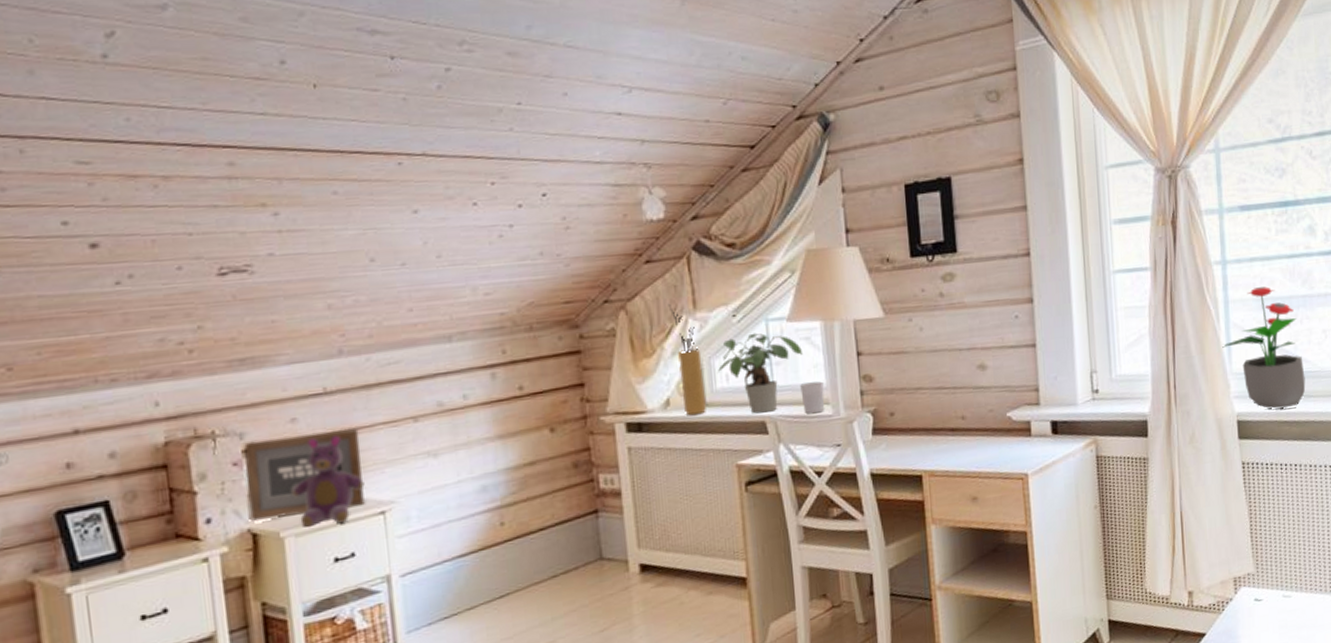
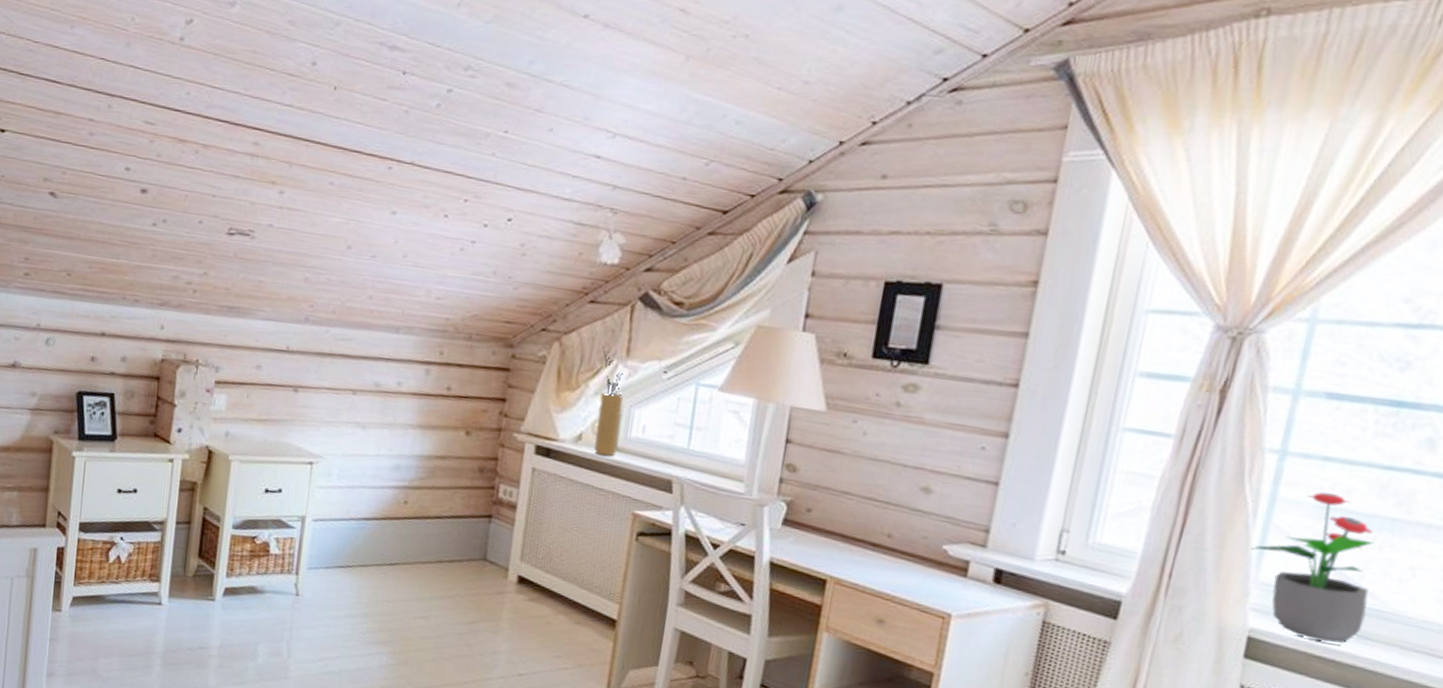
picture frame: present [244,427,366,522] -> none [210,375,307,453]
teddy bear: present [292,435,365,528] -> none [245,385,302,463]
potted plant: present [718,333,804,414] -> none [636,393,728,473]
candle holder: present [800,381,825,414] -> none [714,454,742,488]

